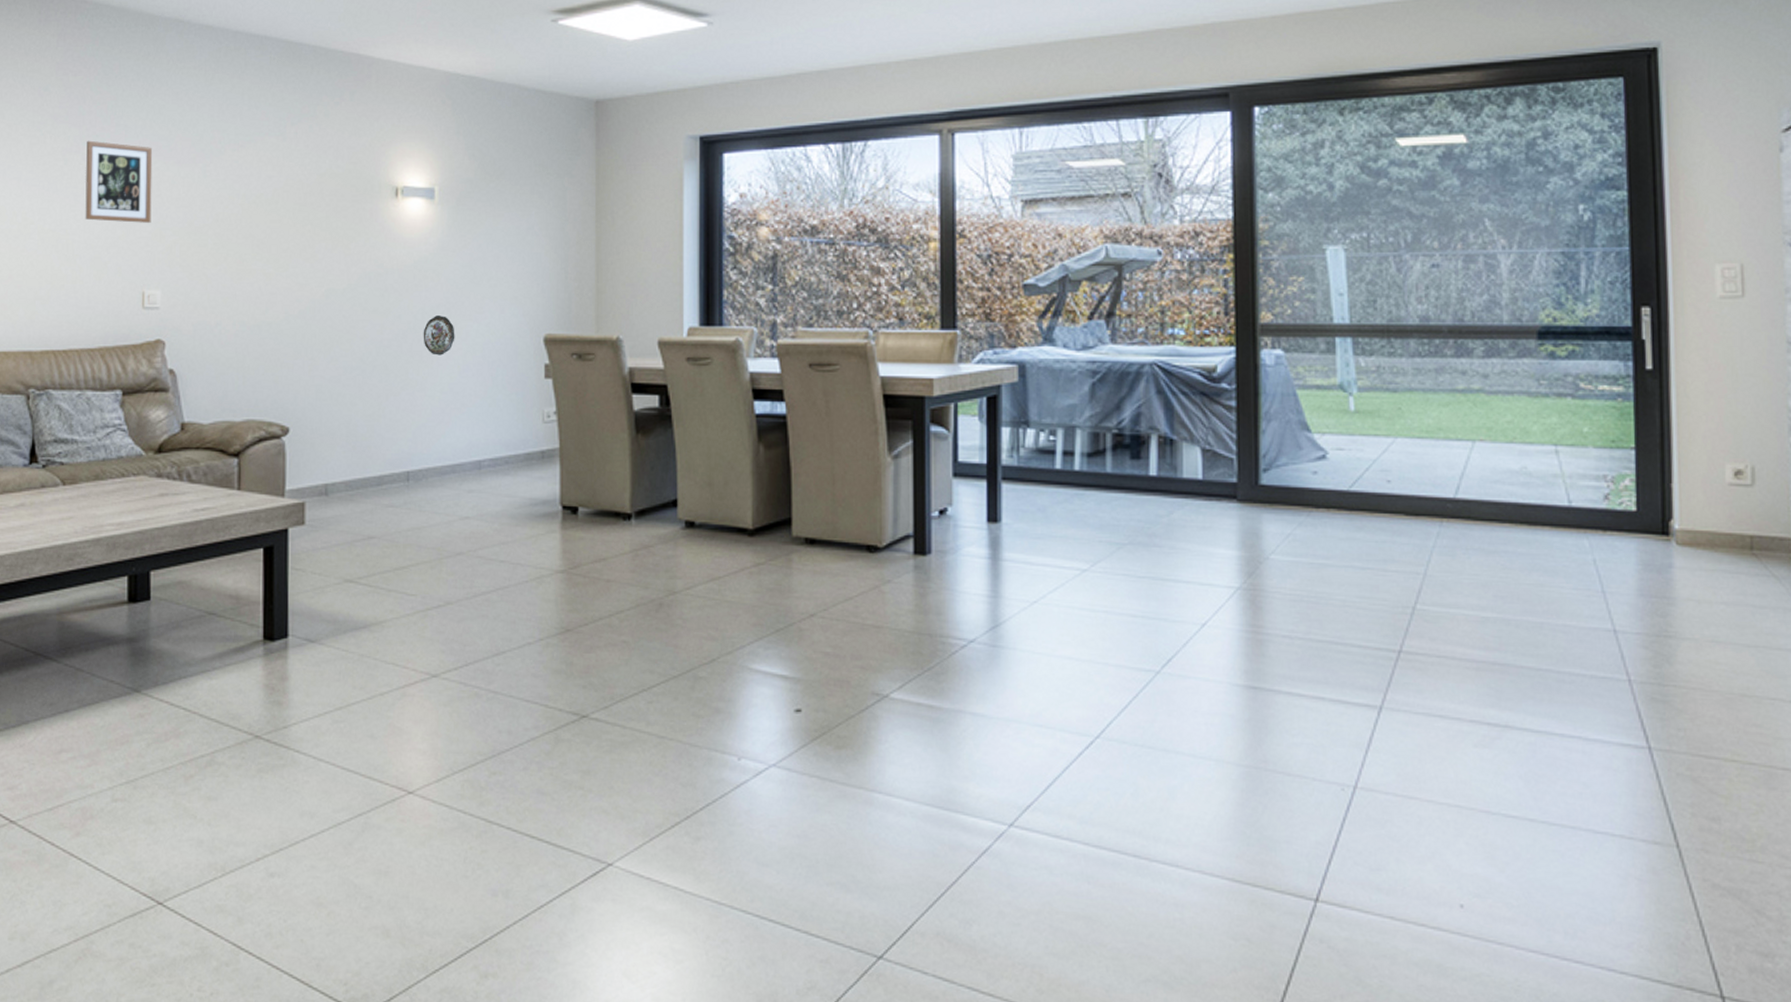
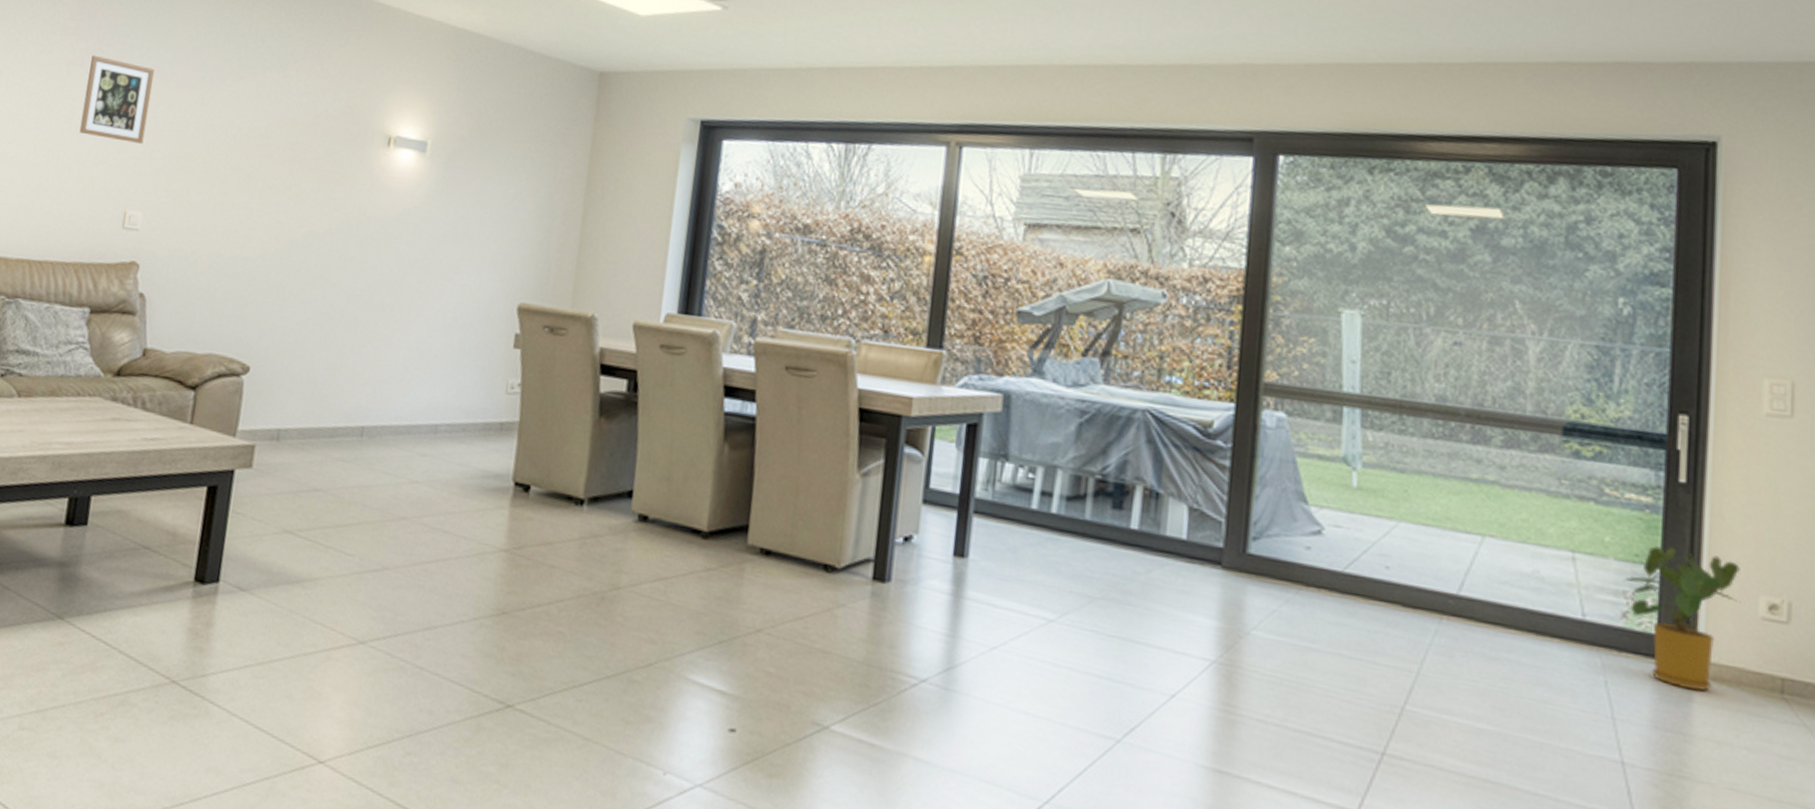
decorative plate: present [423,316,455,356] -> none [396,270,429,312]
house plant: none [1603,429,1709,558] -> present [1623,546,1740,692]

